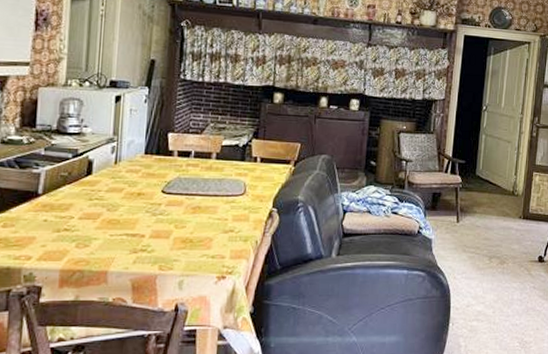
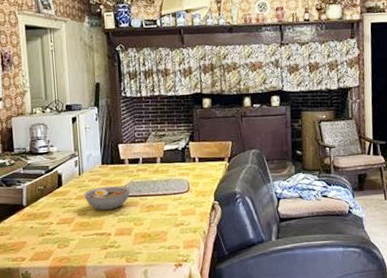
bowl: none [117,179,177,207] -> present [83,185,131,210]

